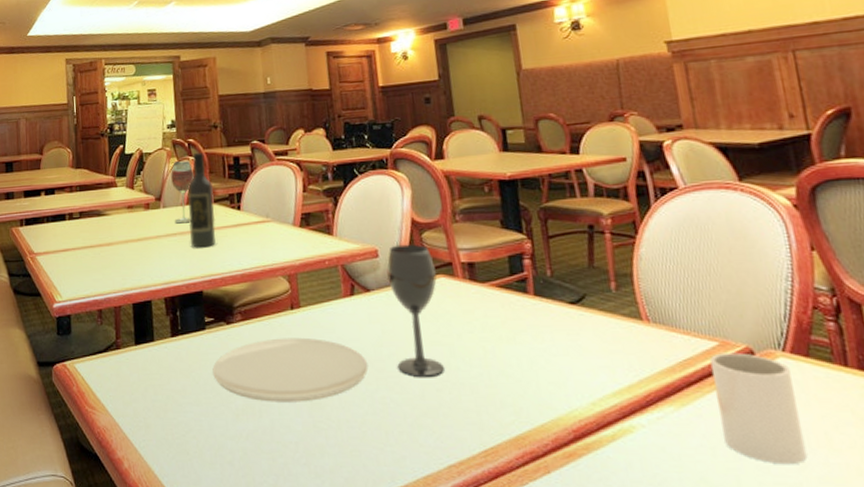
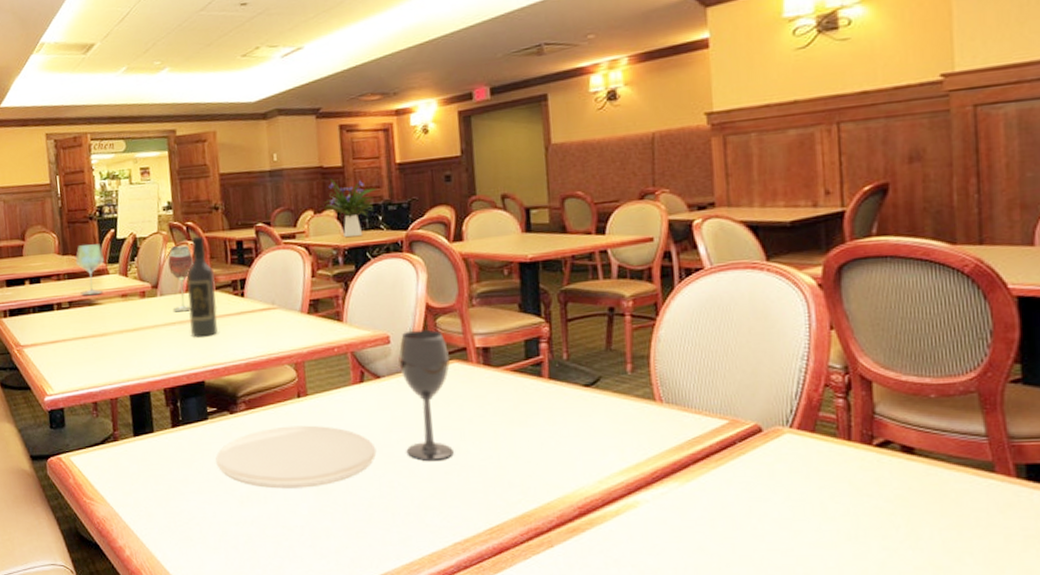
wine glass: none [87,158,114,207] -> present [75,244,105,296]
flower arrangement: none [313,100,362,155] -> present [323,178,377,237]
cup: present [709,352,808,465] -> none [718,430,802,533]

